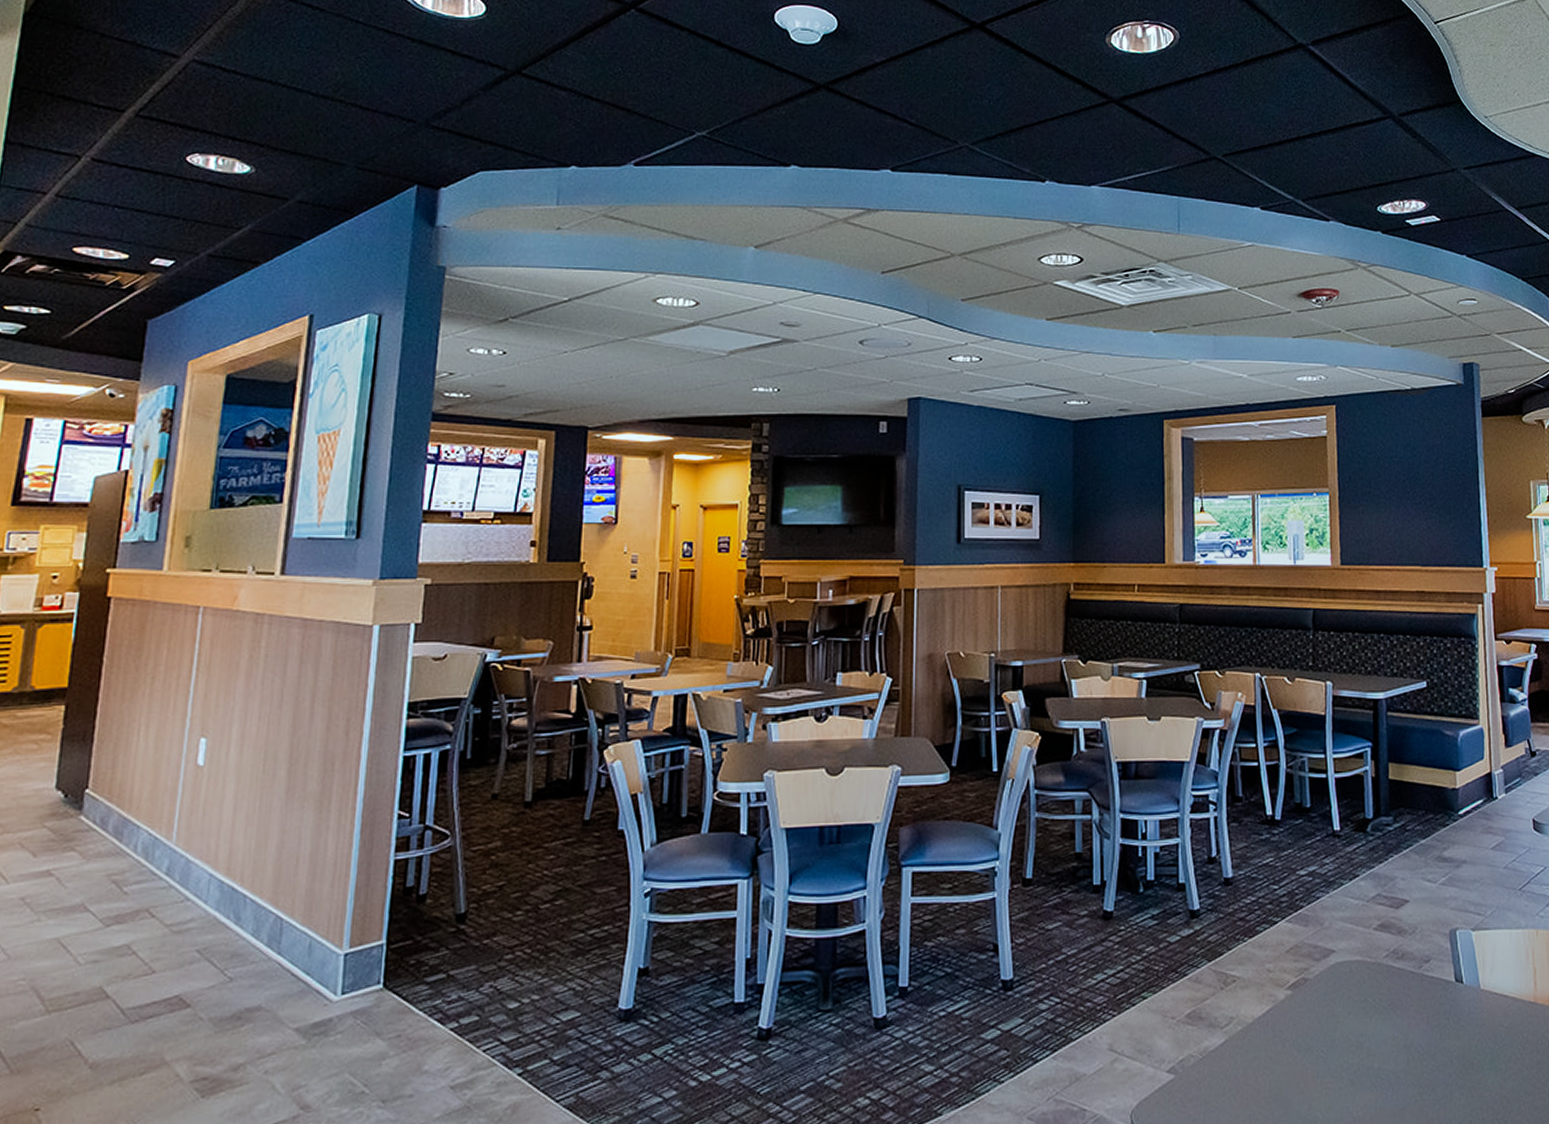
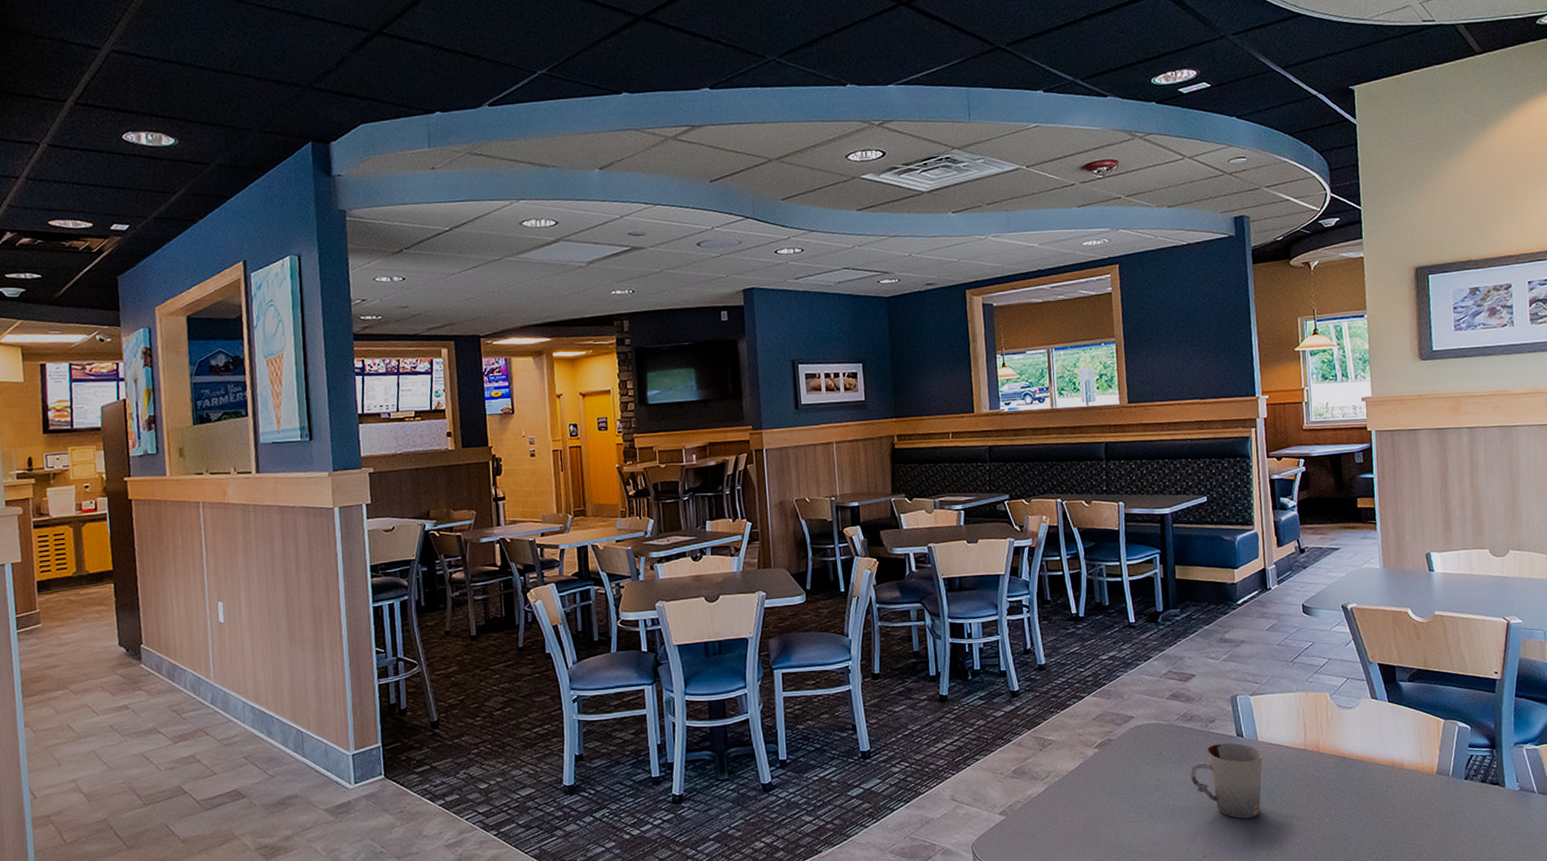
cup: none [1399,989,1485,1091] -> present [1190,742,1262,819]

